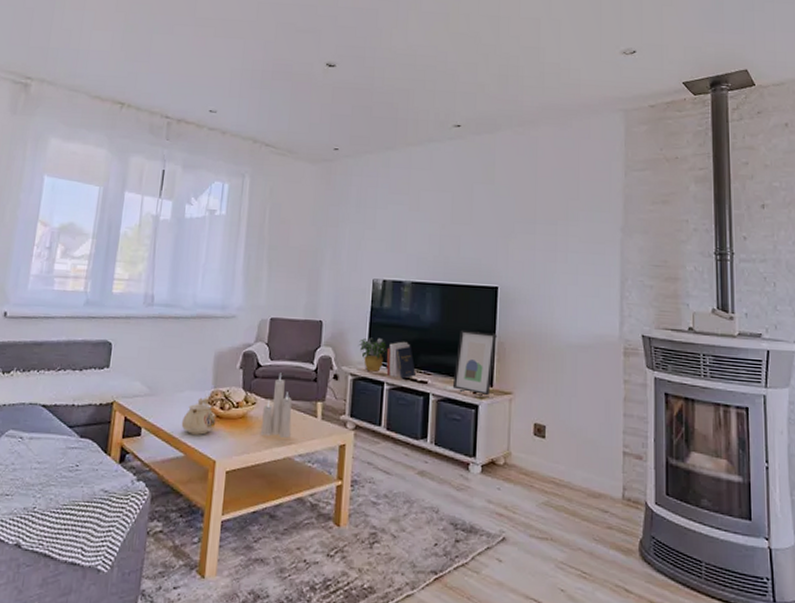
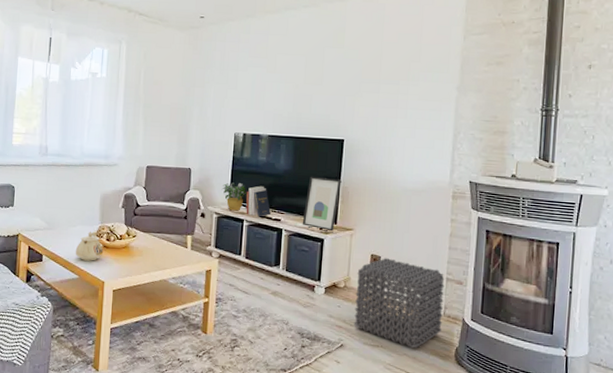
candle: present [260,372,293,438] -> none [140,211,167,264]
pouf: none [517,427,621,541] -> present [354,258,445,348]

